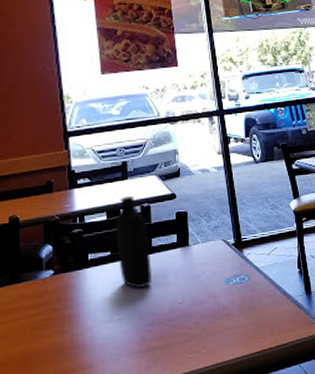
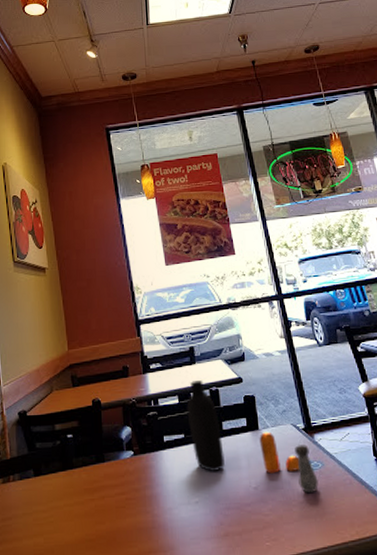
pepper shaker: none [189,247,226,288] -> present [259,431,299,474]
salt shaker: none [223,259,243,306] -> present [295,445,319,494]

